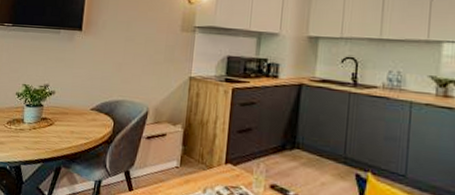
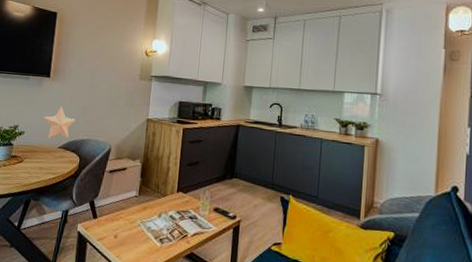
decorative star: none [75,63,110,100] -> present [43,106,76,139]

